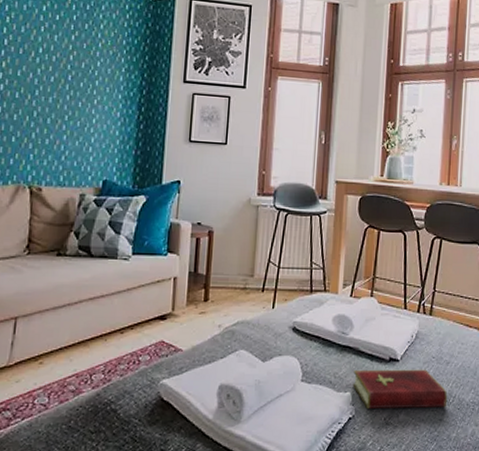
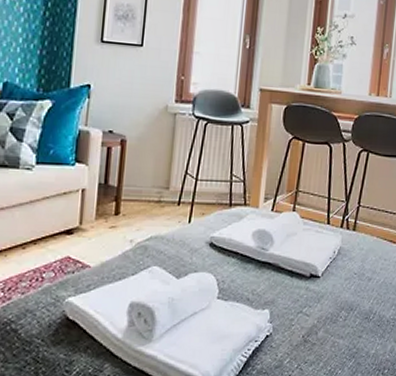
hardcover book: present [352,369,448,409] -> none [271,286,368,326]

